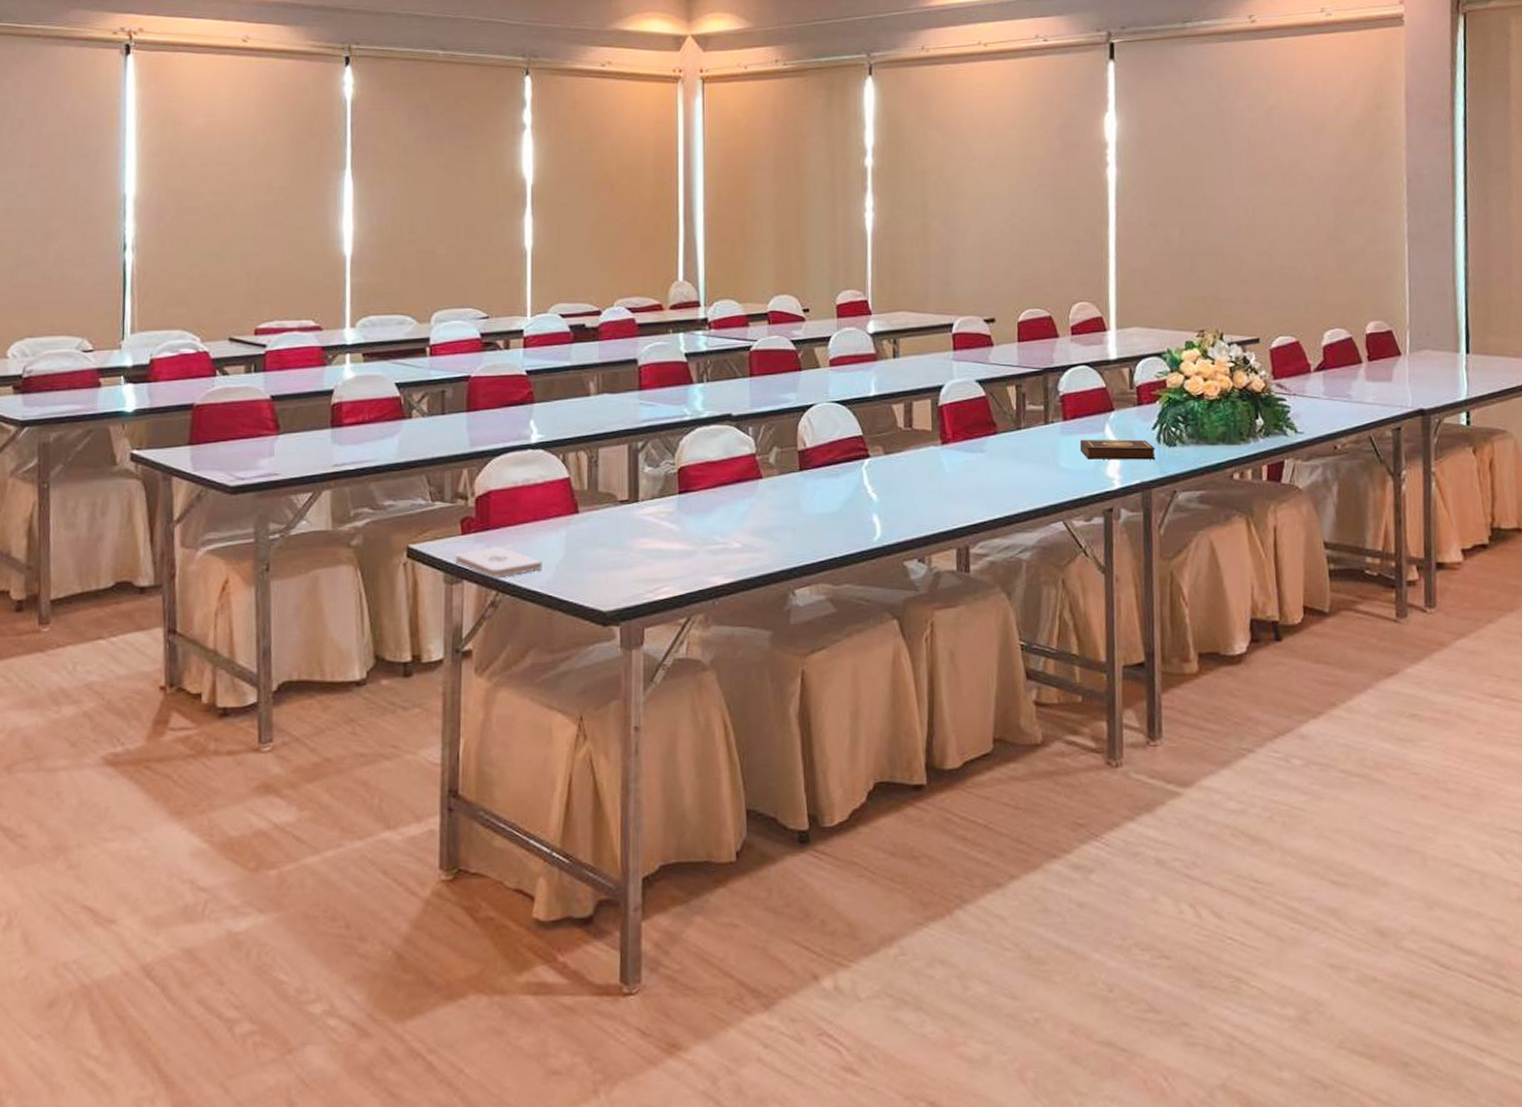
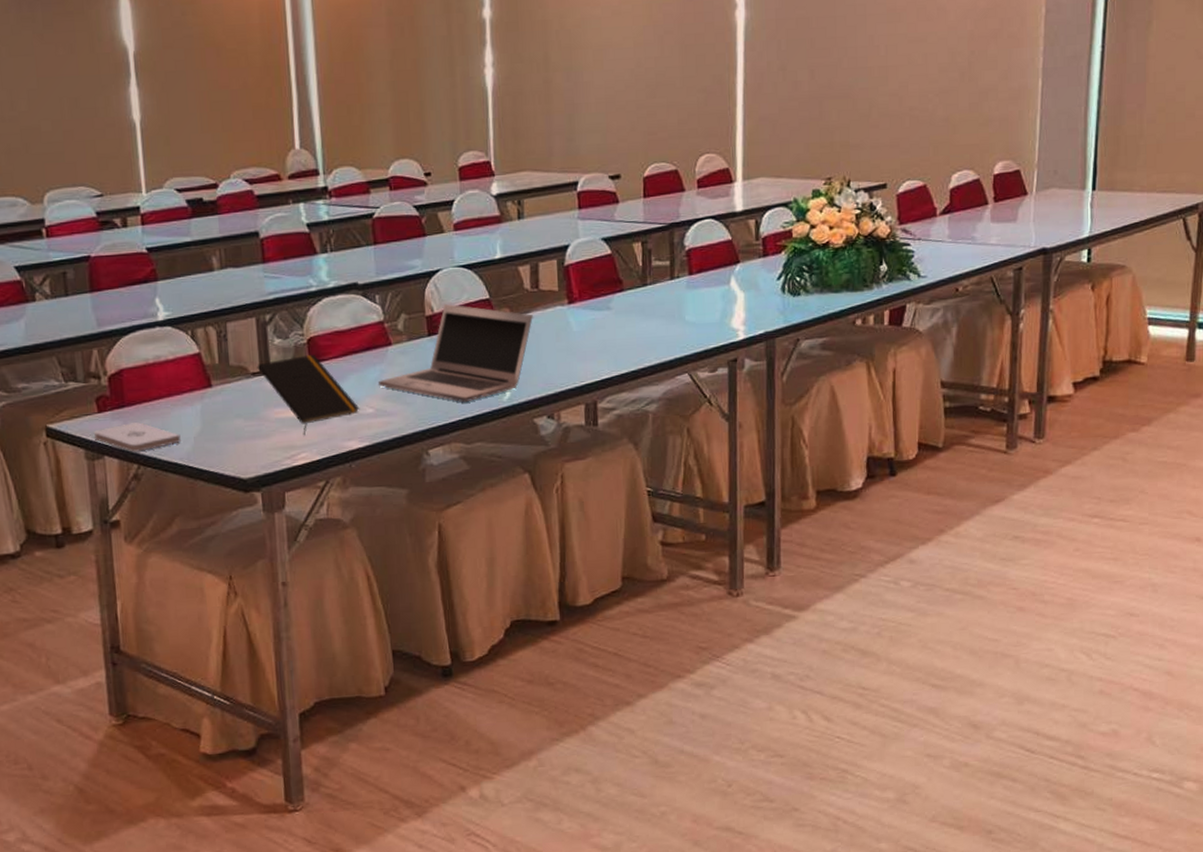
notepad: none [625,484,727,569] -> present [257,354,360,436]
laptop: none [746,439,906,542] -> present [377,304,533,403]
book: present [1079,439,1156,460] -> none [705,290,780,312]

